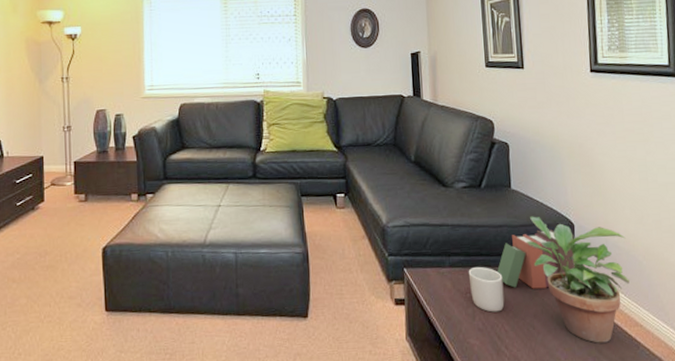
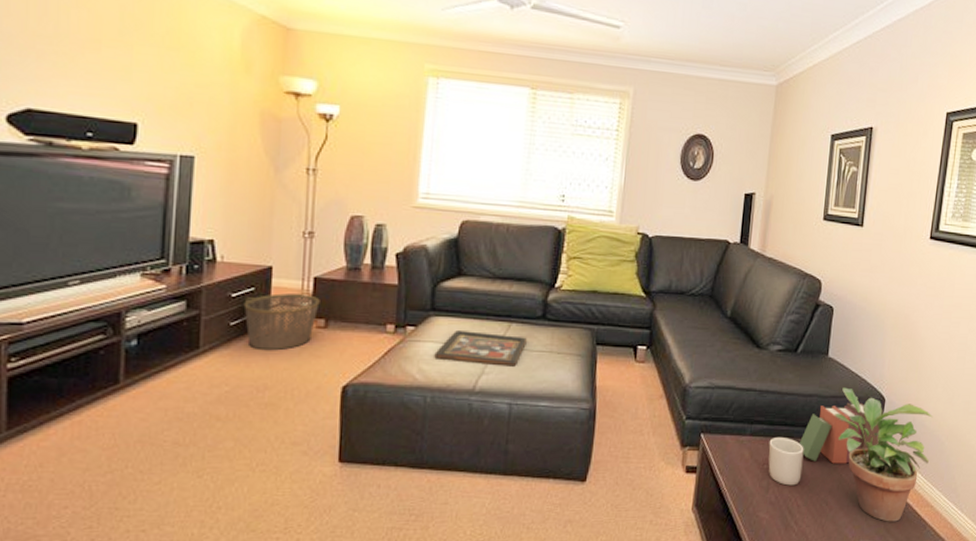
basket: none [25,176,80,224] -> present [243,293,320,351]
decorative tray: none [170,193,243,221] -> present [434,331,527,367]

